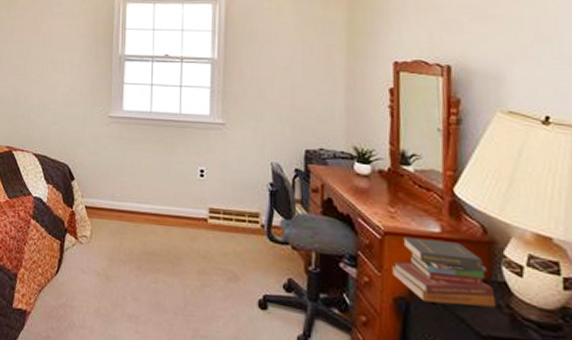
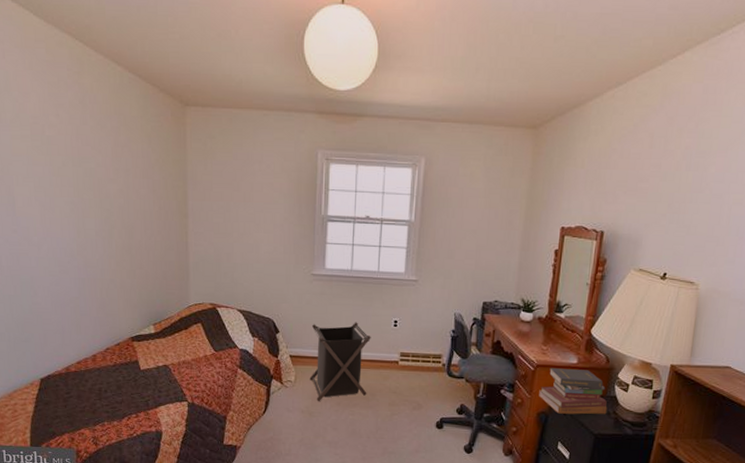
laundry basket: none [106,170,175,264] -> present [309,322,371,402]

